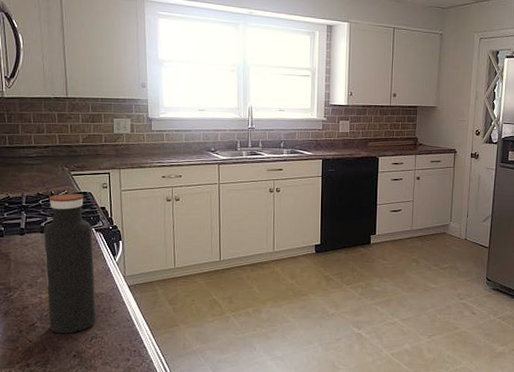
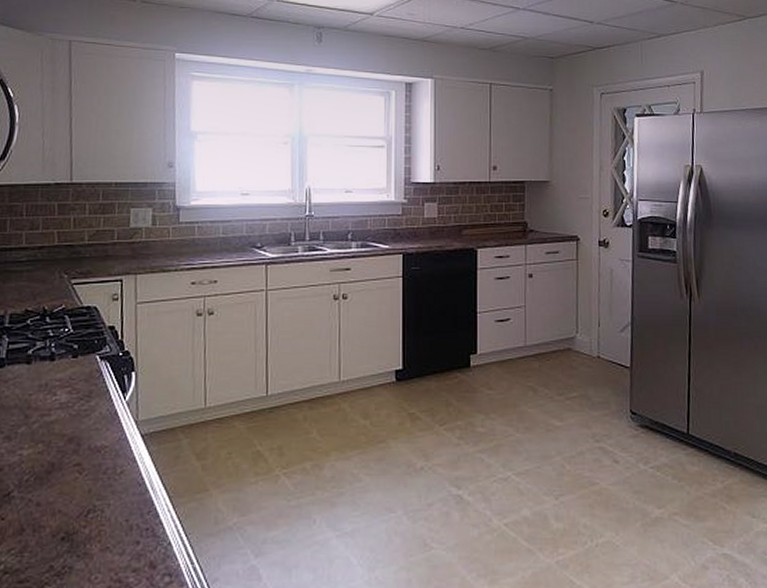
water bottle: present [44,193,97,334] -> none [30,309,97,506]

